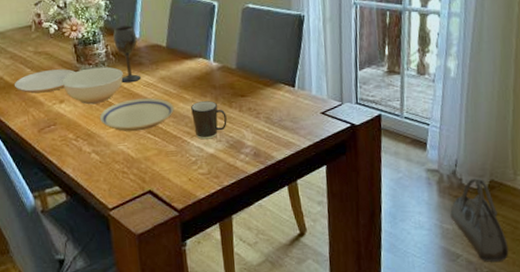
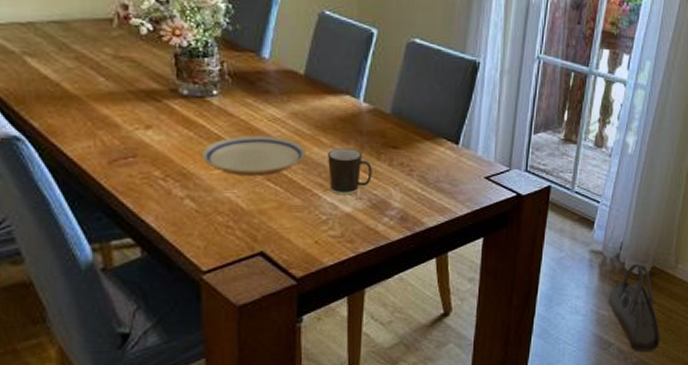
plate: present [14,69,75,94] -> none [78,82,173,113]
bowl: present [61,66,123,104] -> none [151,88,241,135]
wine glass: present [113,25,141,83] -> none [233,39,266,114]

